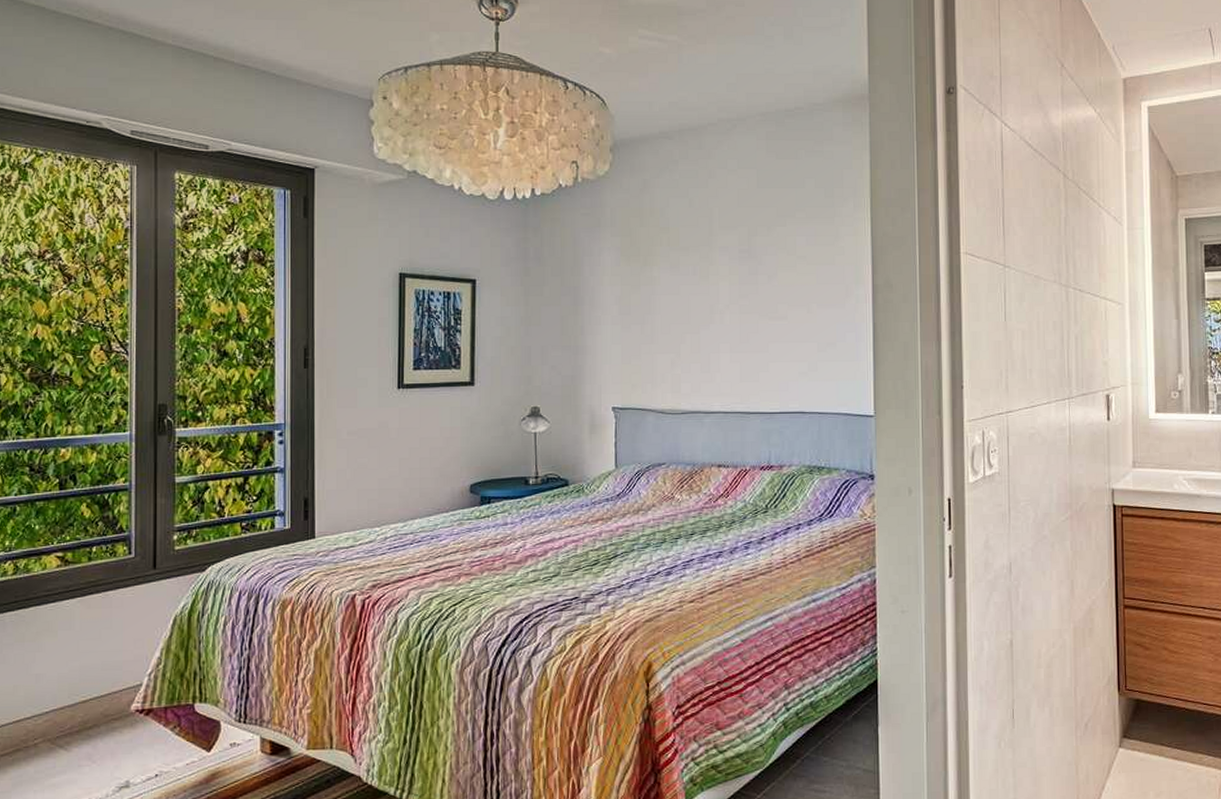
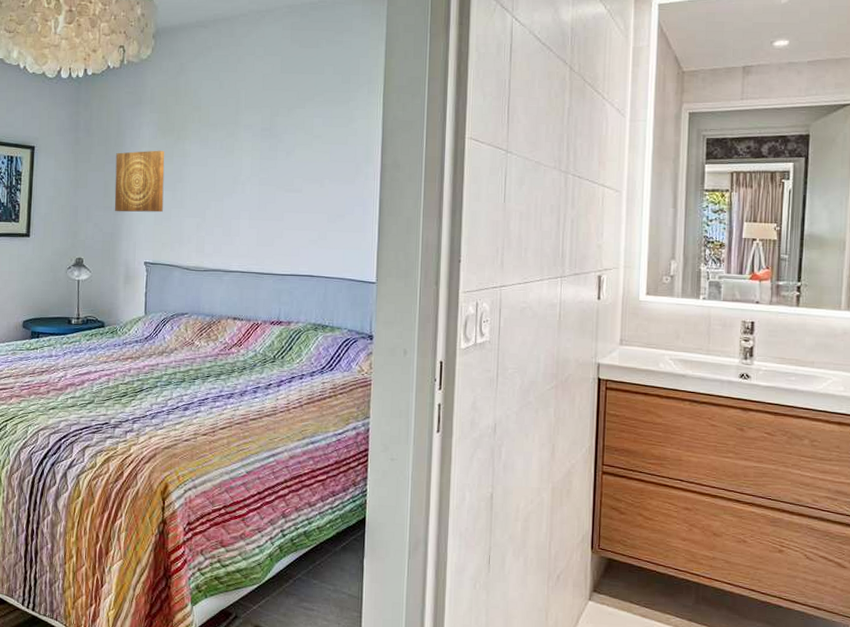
wall art: none [573,278,631,351] -> present [114,150,165,213]

